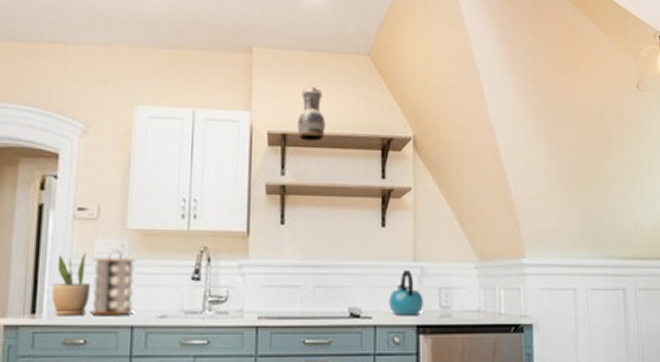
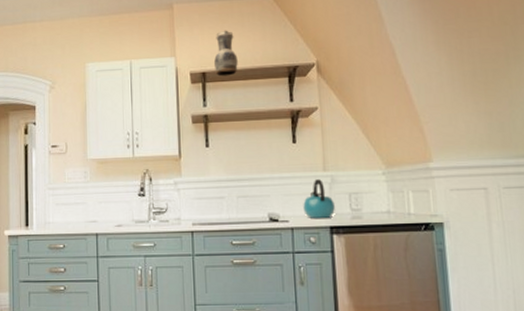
potted plant: present [51,253,91,315] -> none [38,179,65,227]
spice rack: present [90,250,136,316] -> none [65,176,97,227]

